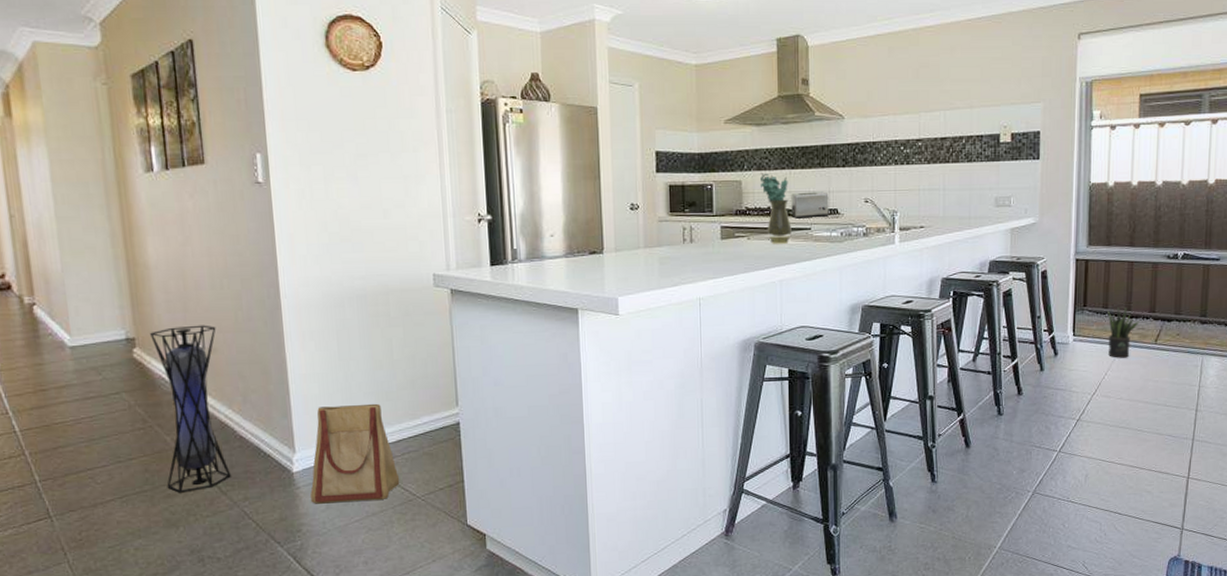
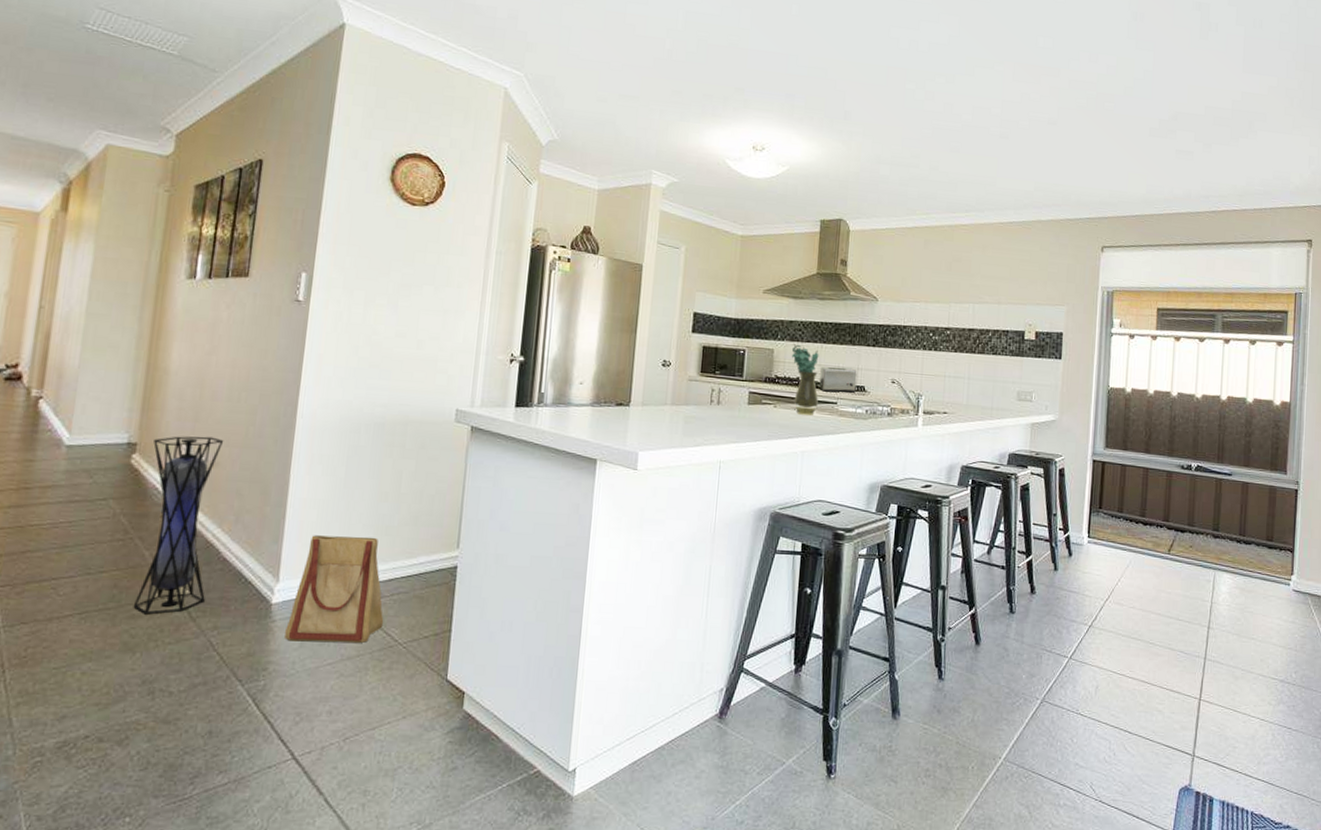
potted plant: present [1107,307,1139,358] -> none [1122,512,1153,566]

